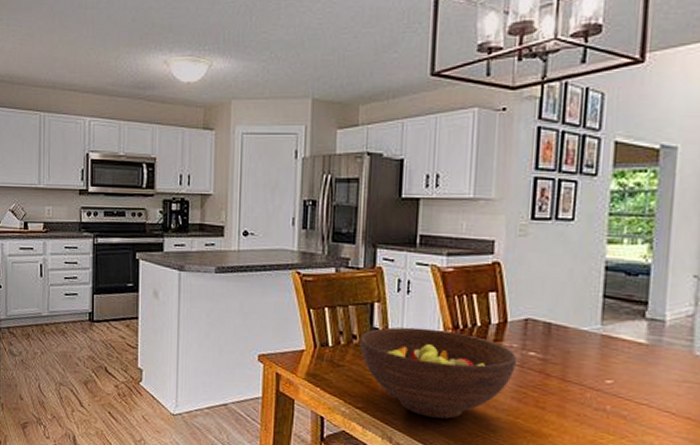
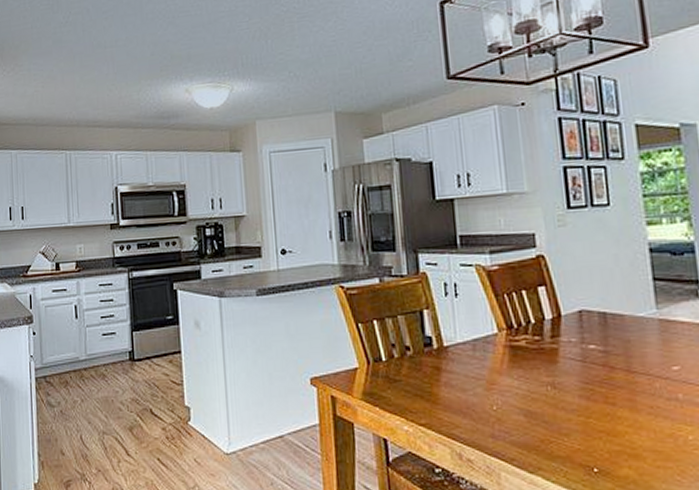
fruit bowl: present [360,327,517,419] -> none [414,331,579,427]

